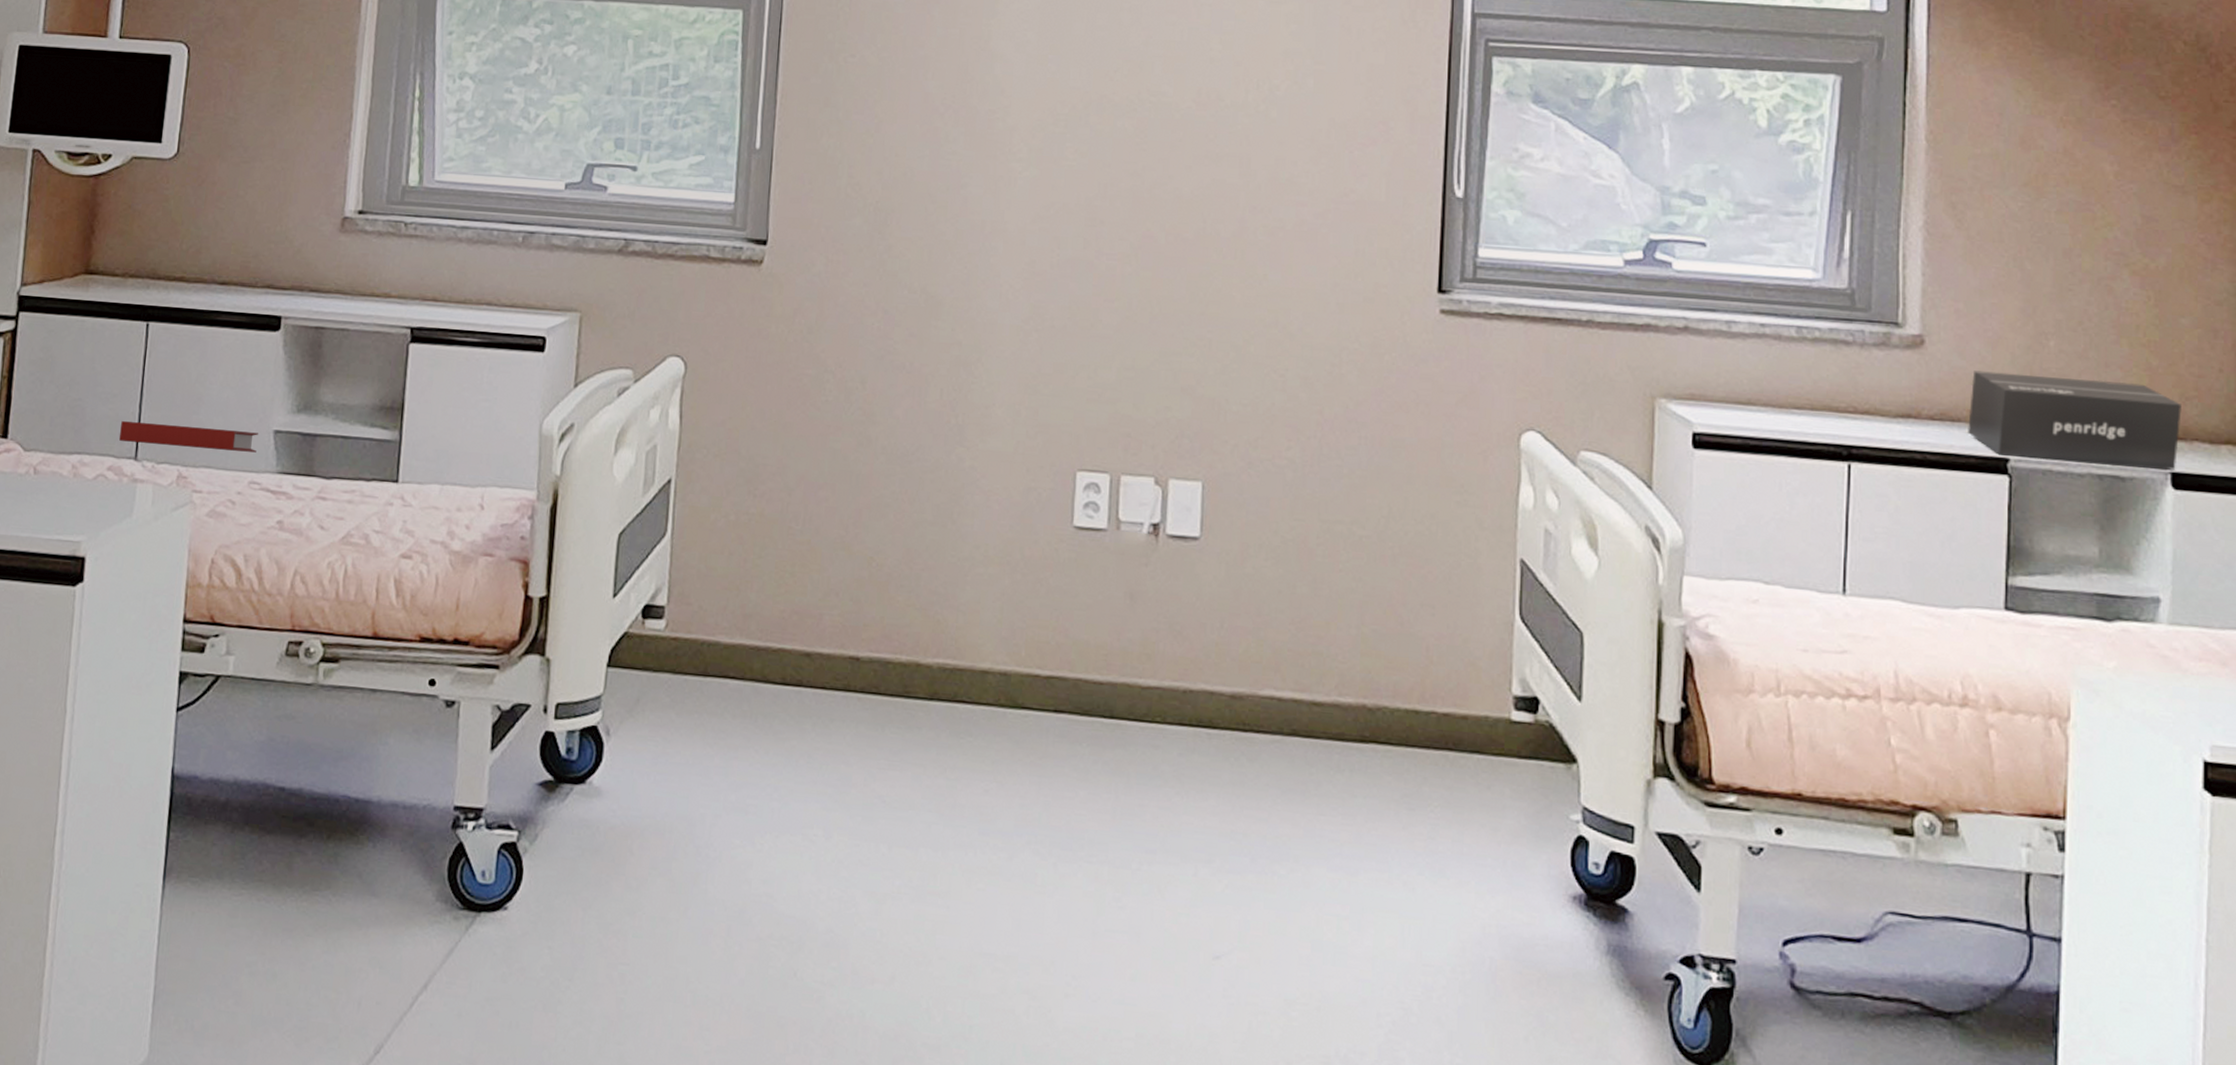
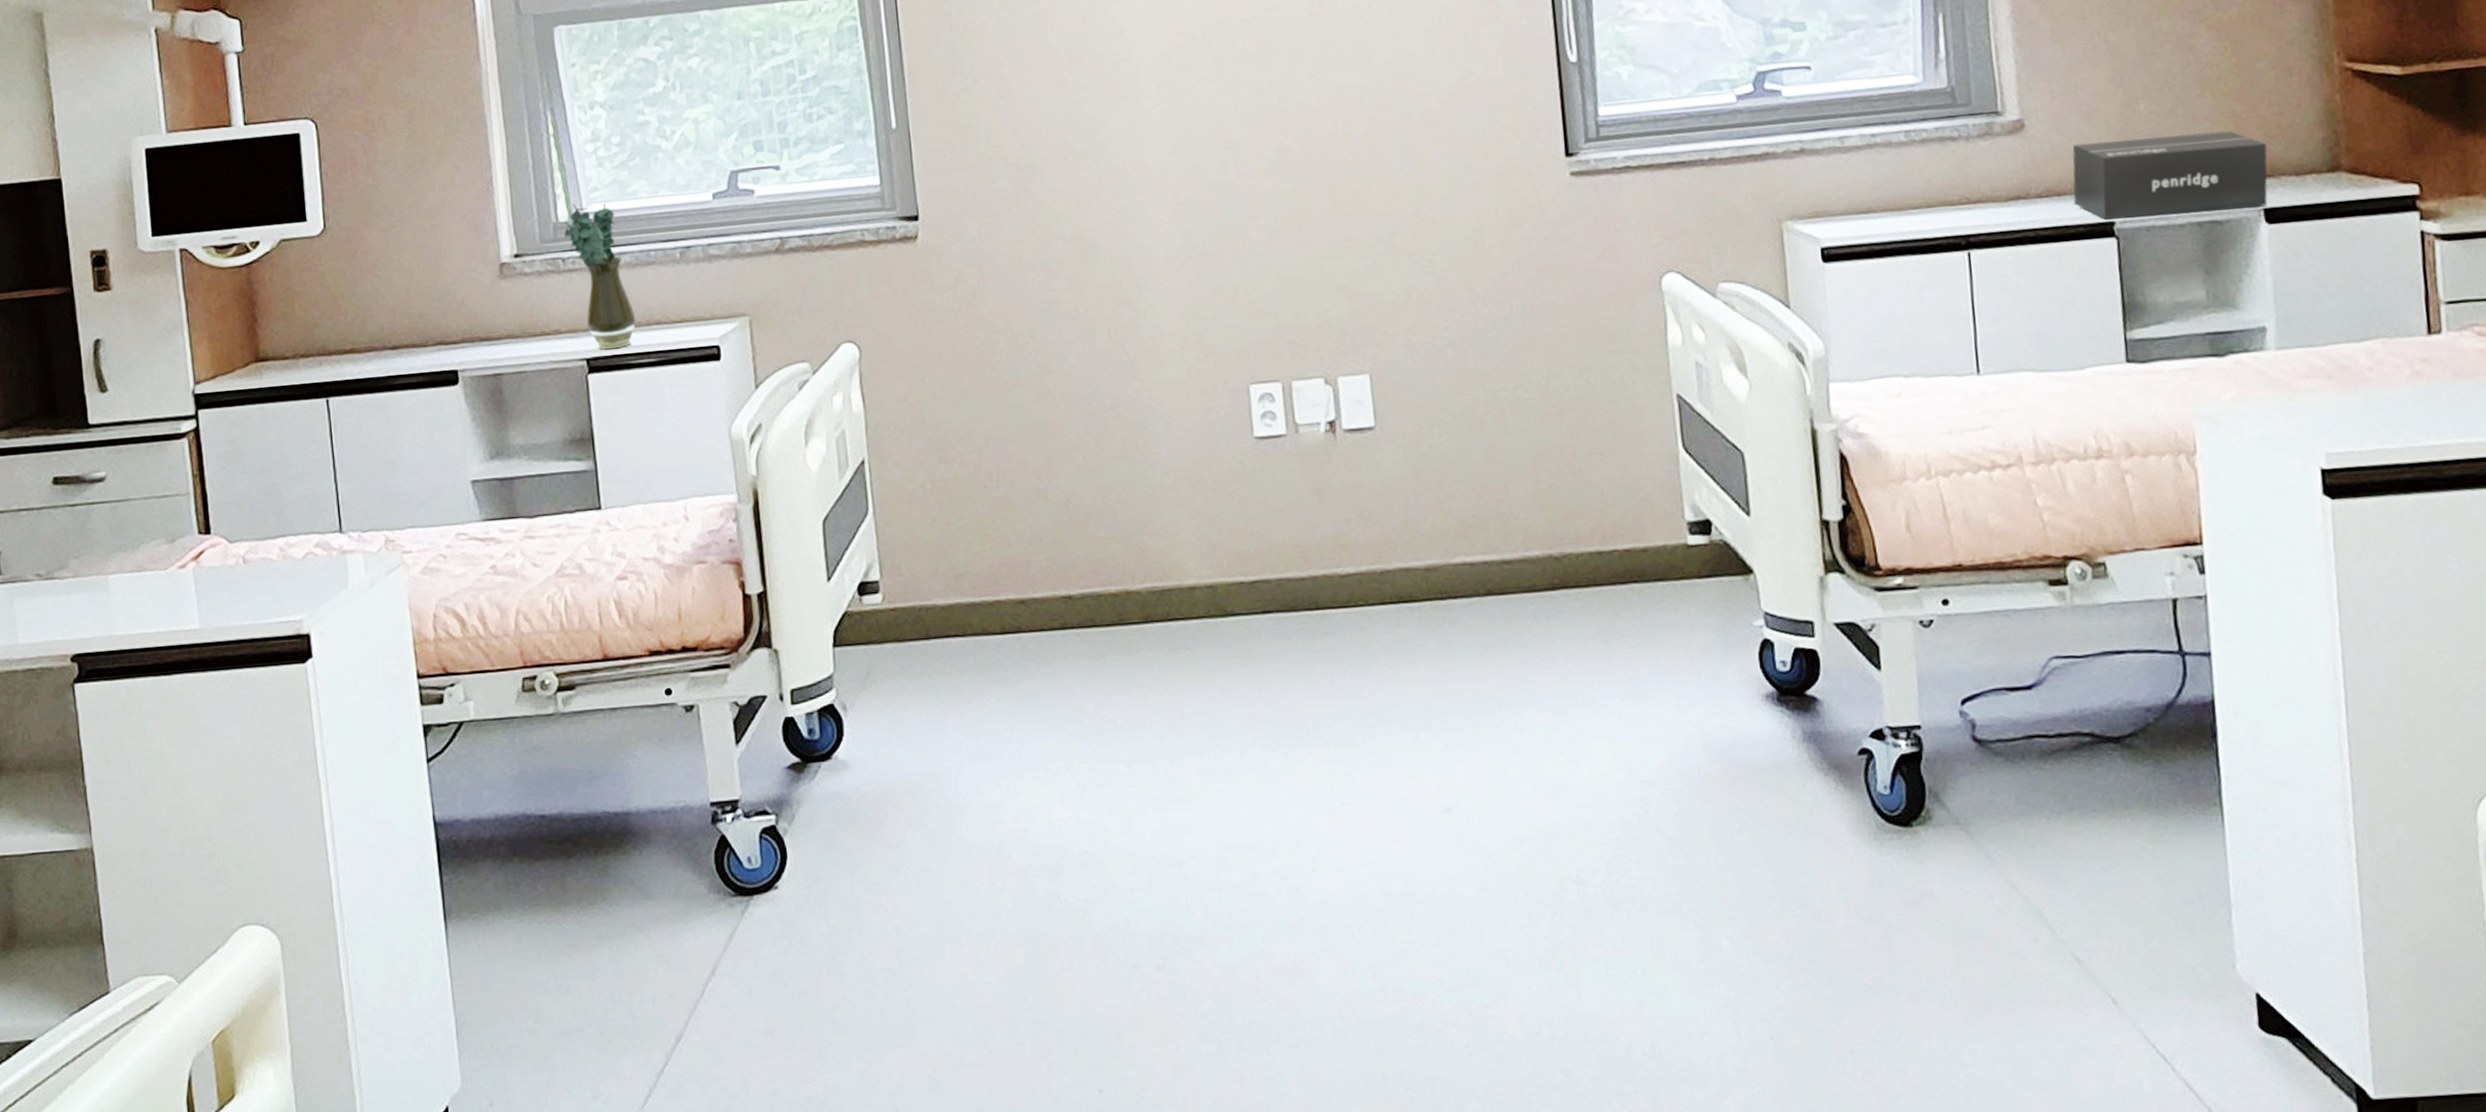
book: present [119,421,258,453] -> none [320,486,458,517]
vase: none [411,169,468,322] -> present [564,203,636,349]

